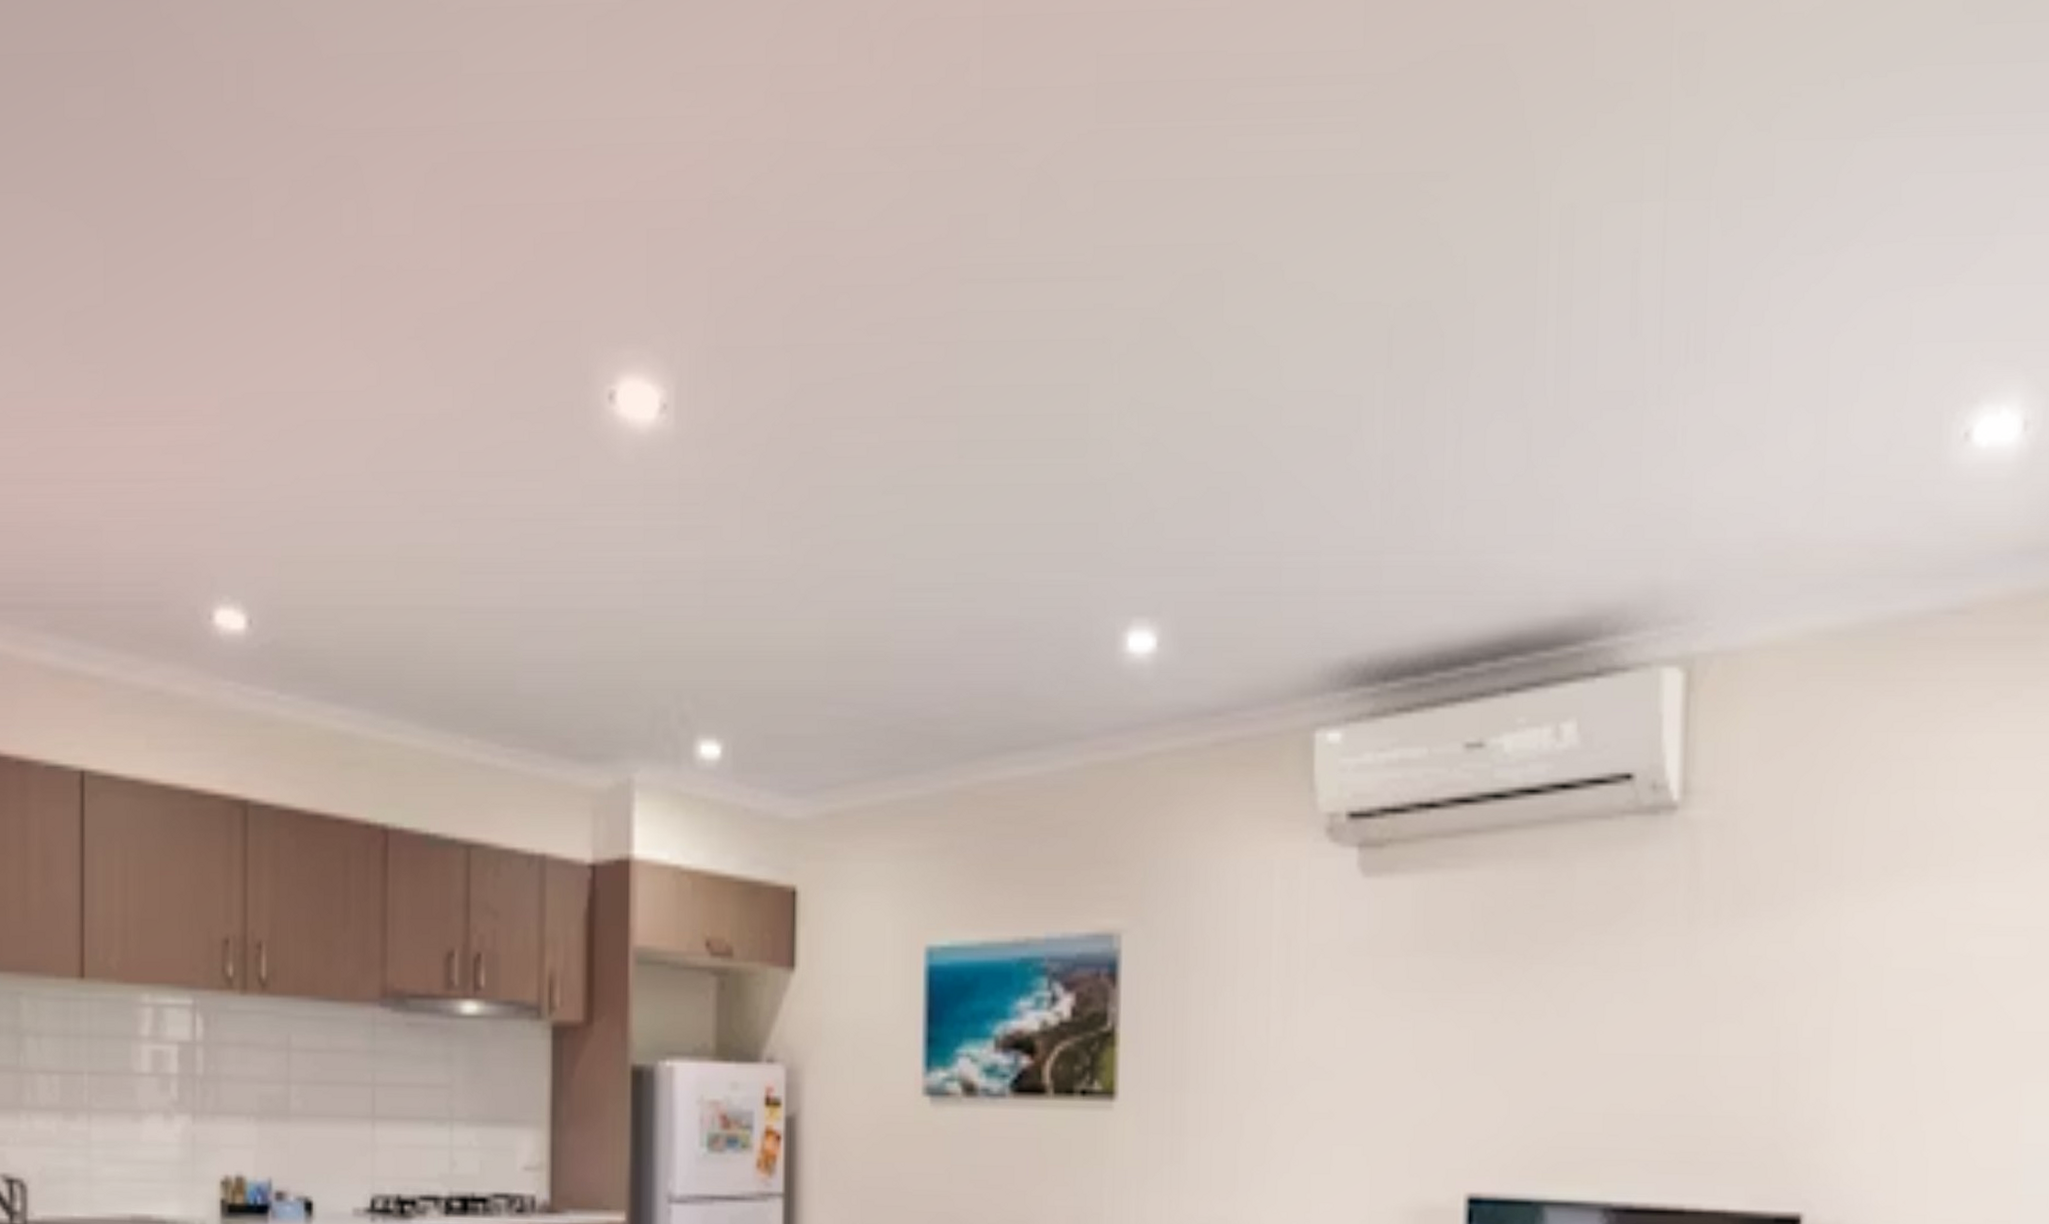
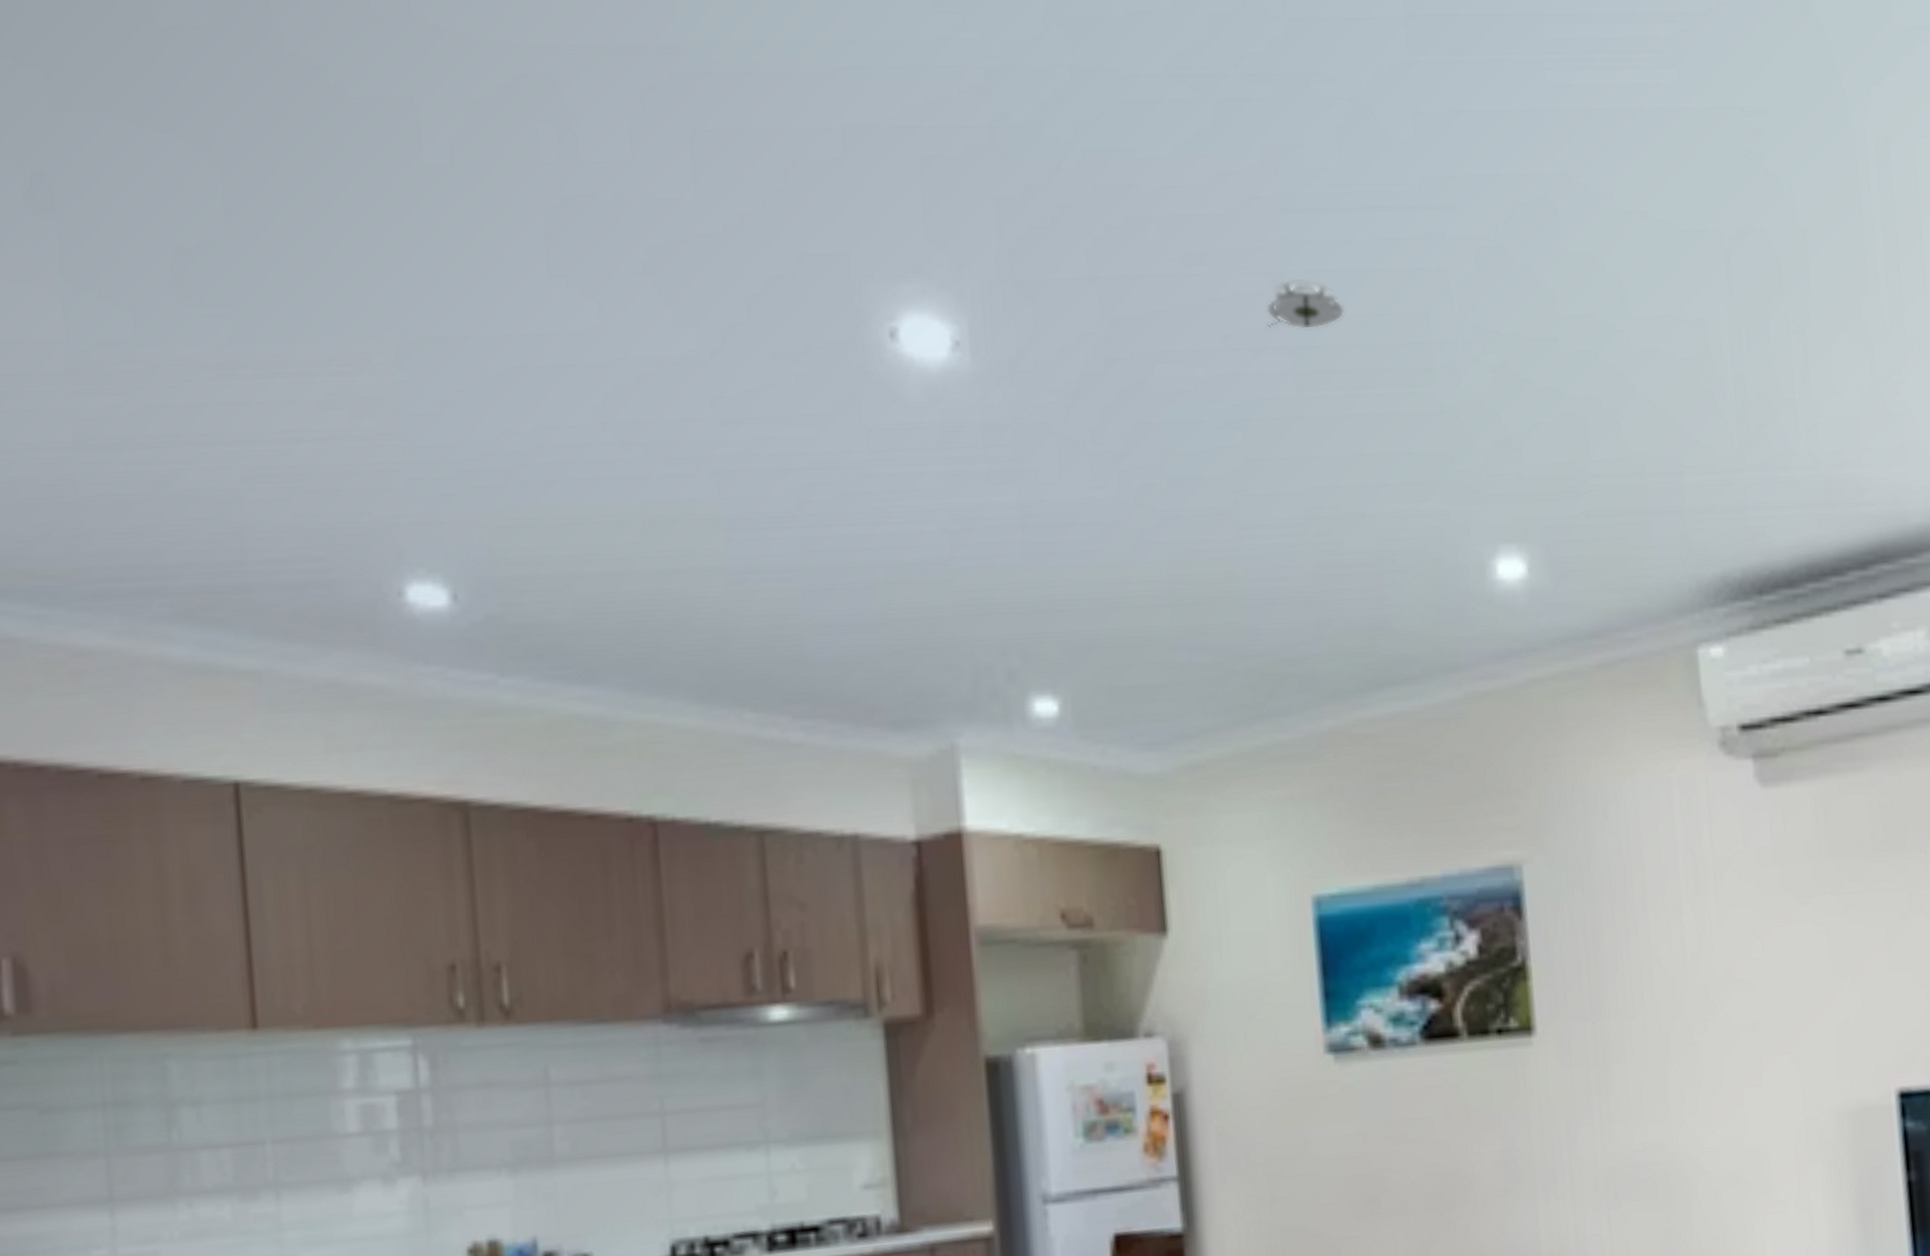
smoke detector: none [938,348,1011,399] -> present [1266,278,1345,330]

